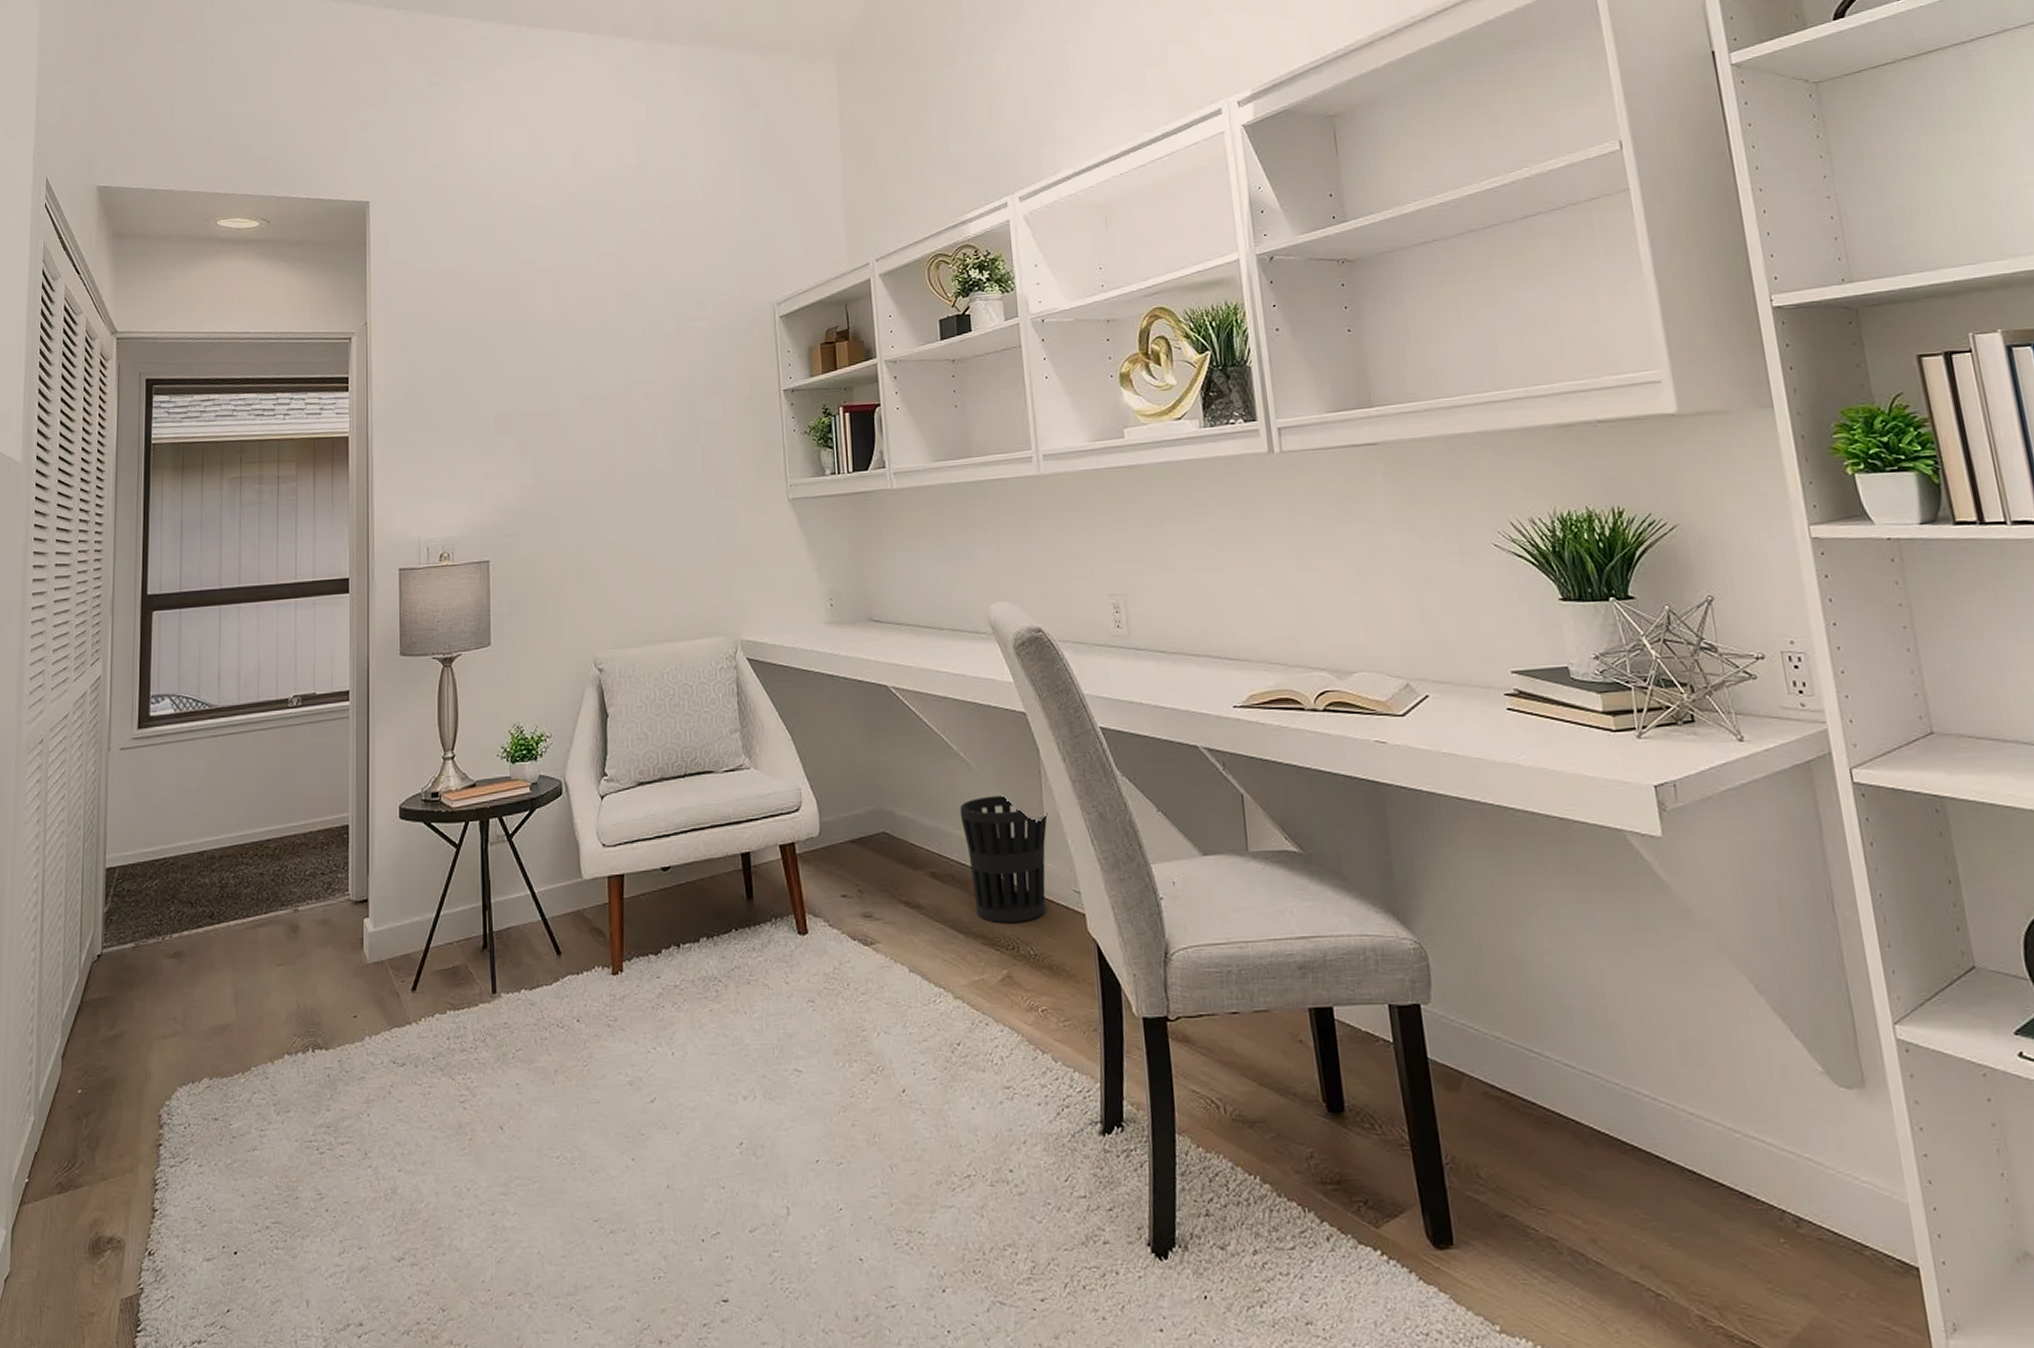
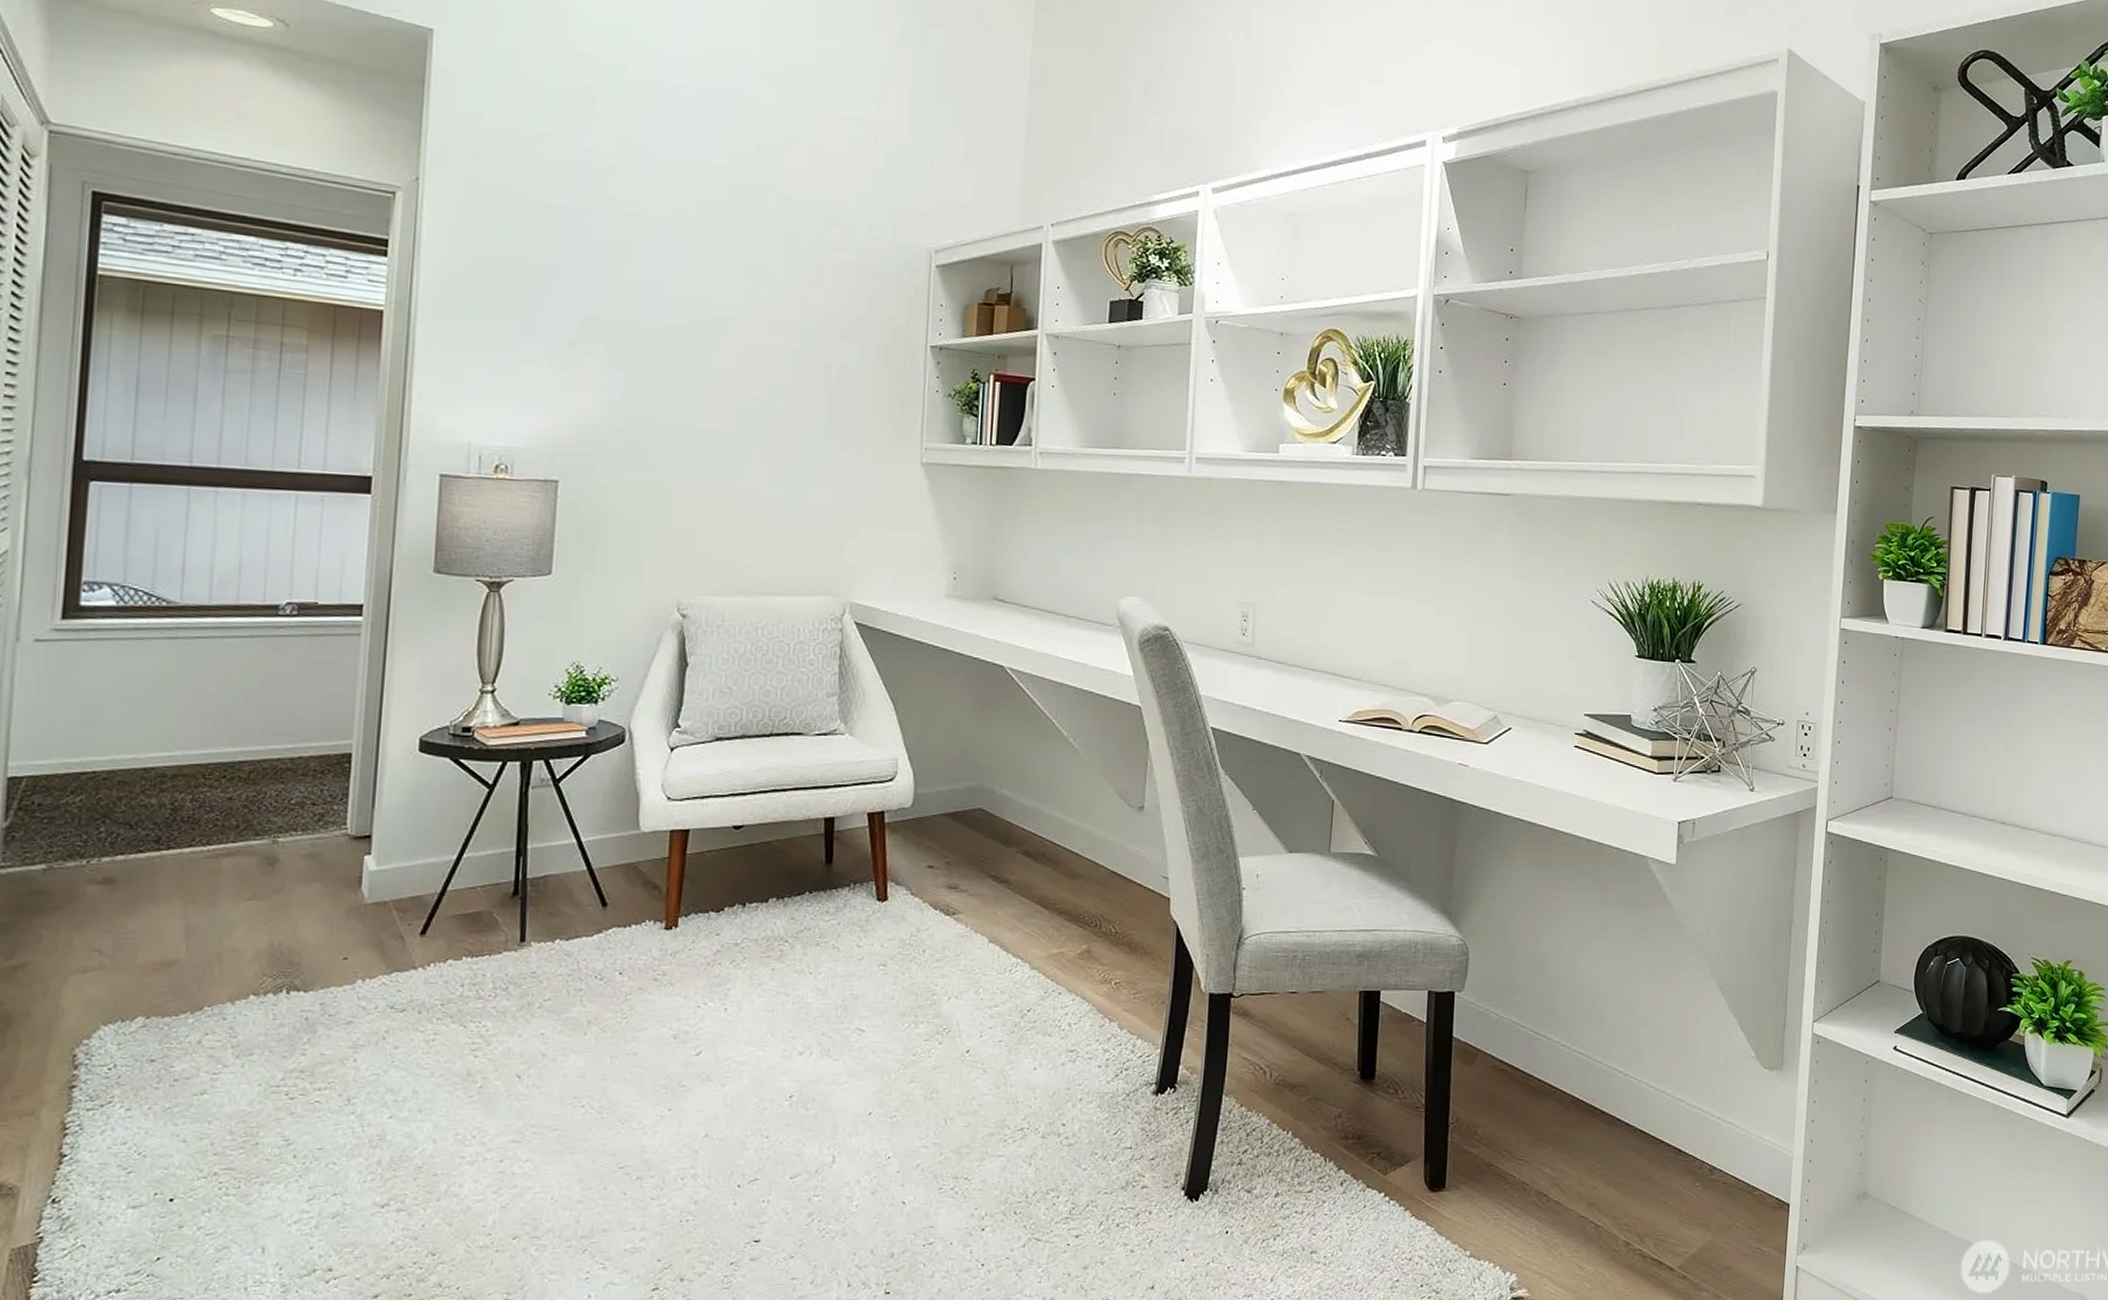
wastebasket: present [959,795,1048,923] -> none [1061,782,1148,902]

